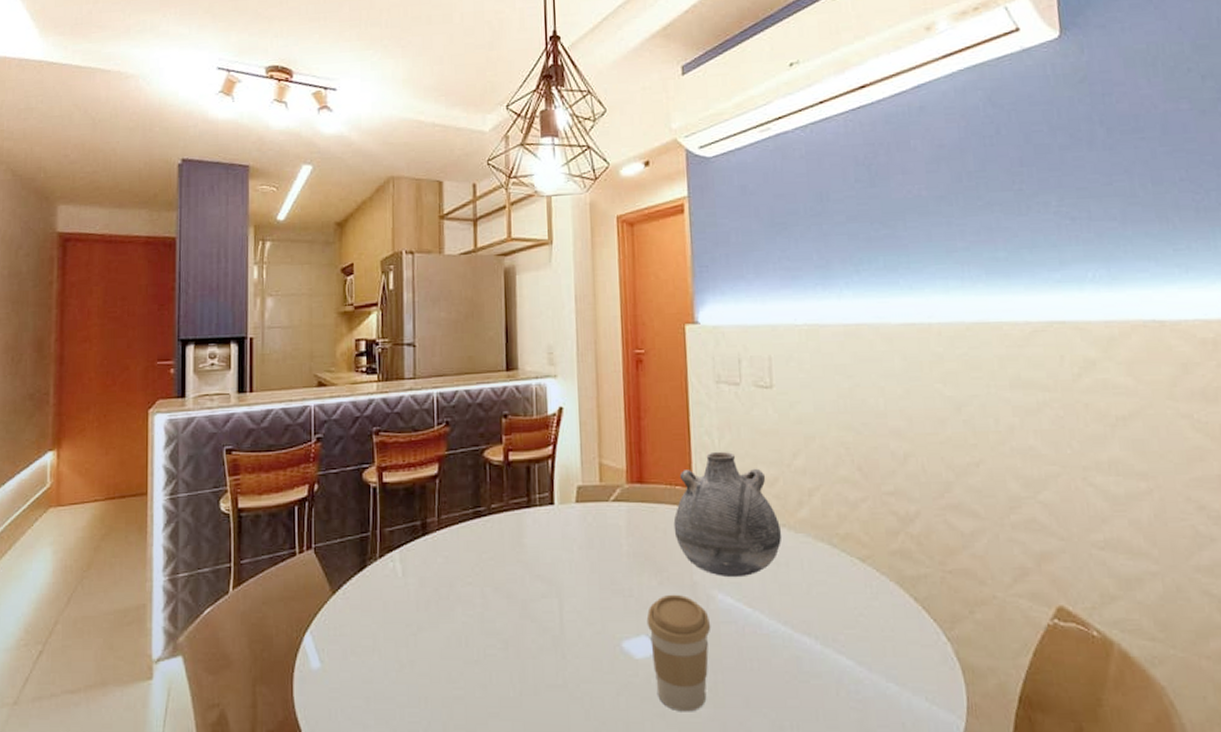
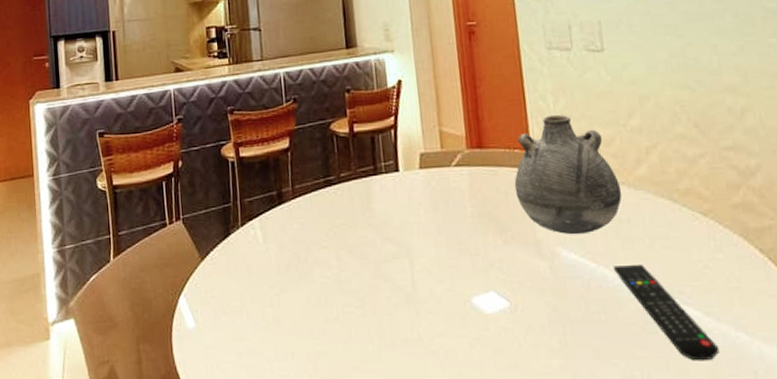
coffee cup: present [646,594,711,712] -> none [494,252,557,363]
remote control: none [770,611,870,712] -> present [614,265,720,361]

